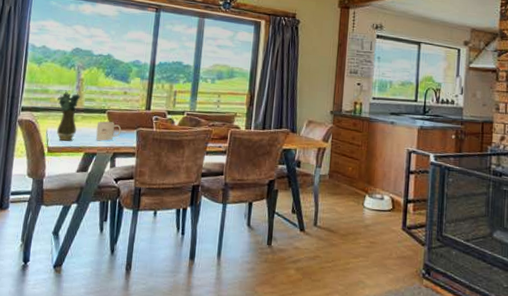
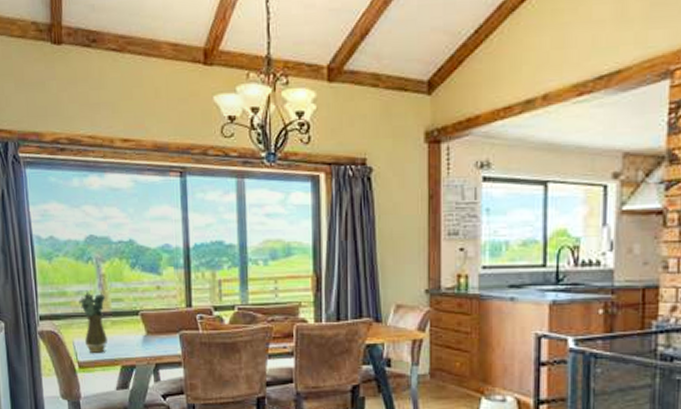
mug: present [95,121,122,142] -> none [130,325,161,351]

